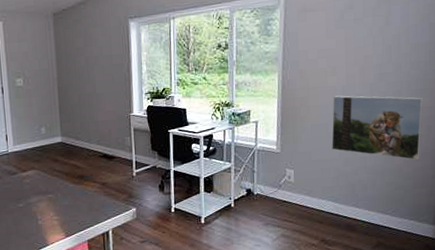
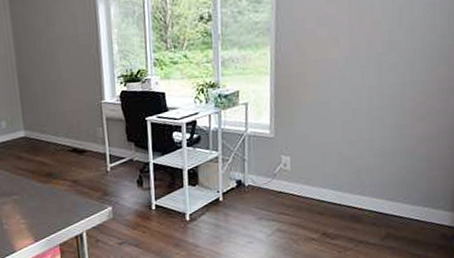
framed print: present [331,95,423,160] -> none [333,66,440,139]

